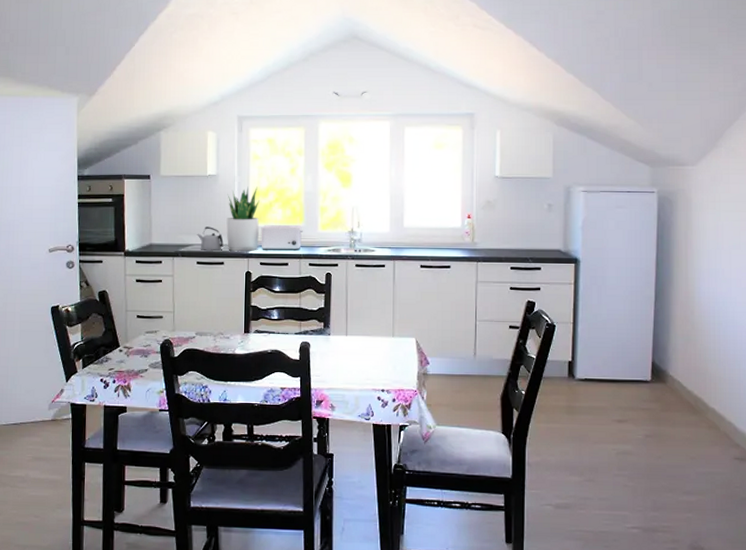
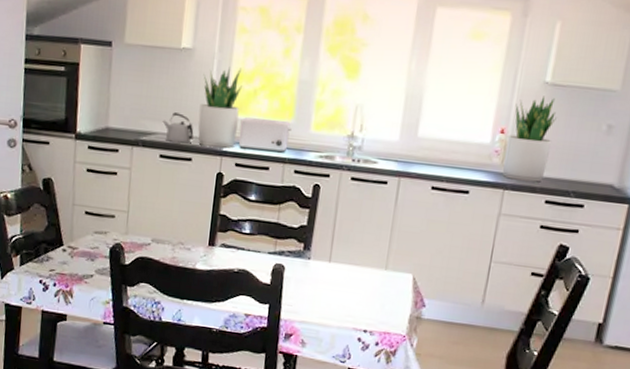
planter: none [473,187,508,254] -> present [503,96,557,182]

